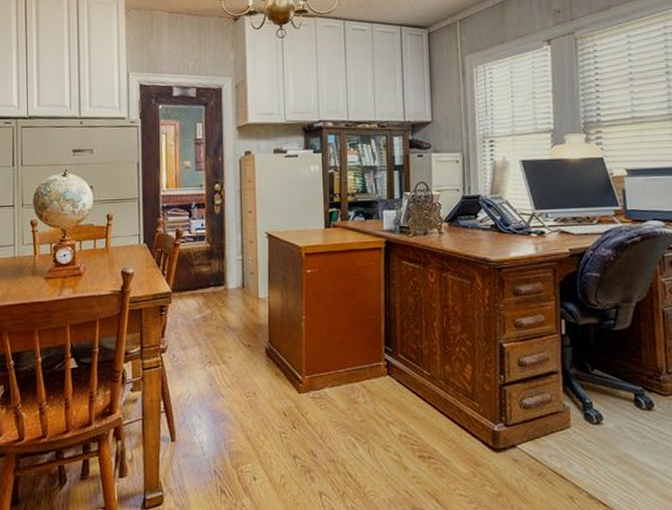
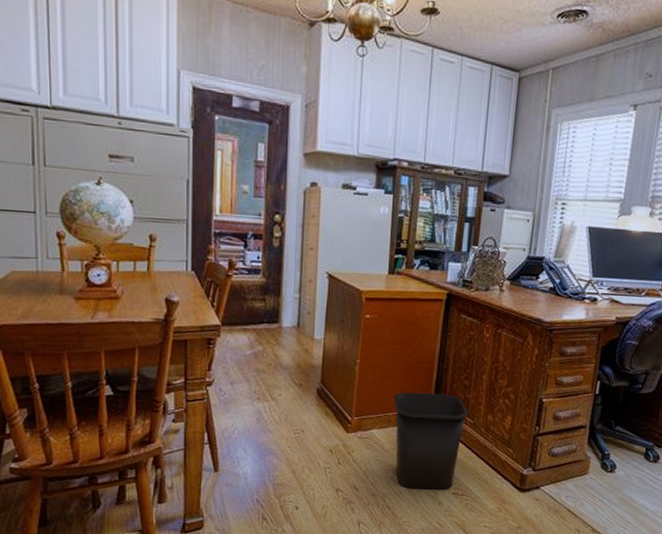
waste bin: none [343,345,424,453] -> present [394,391,469,490]

